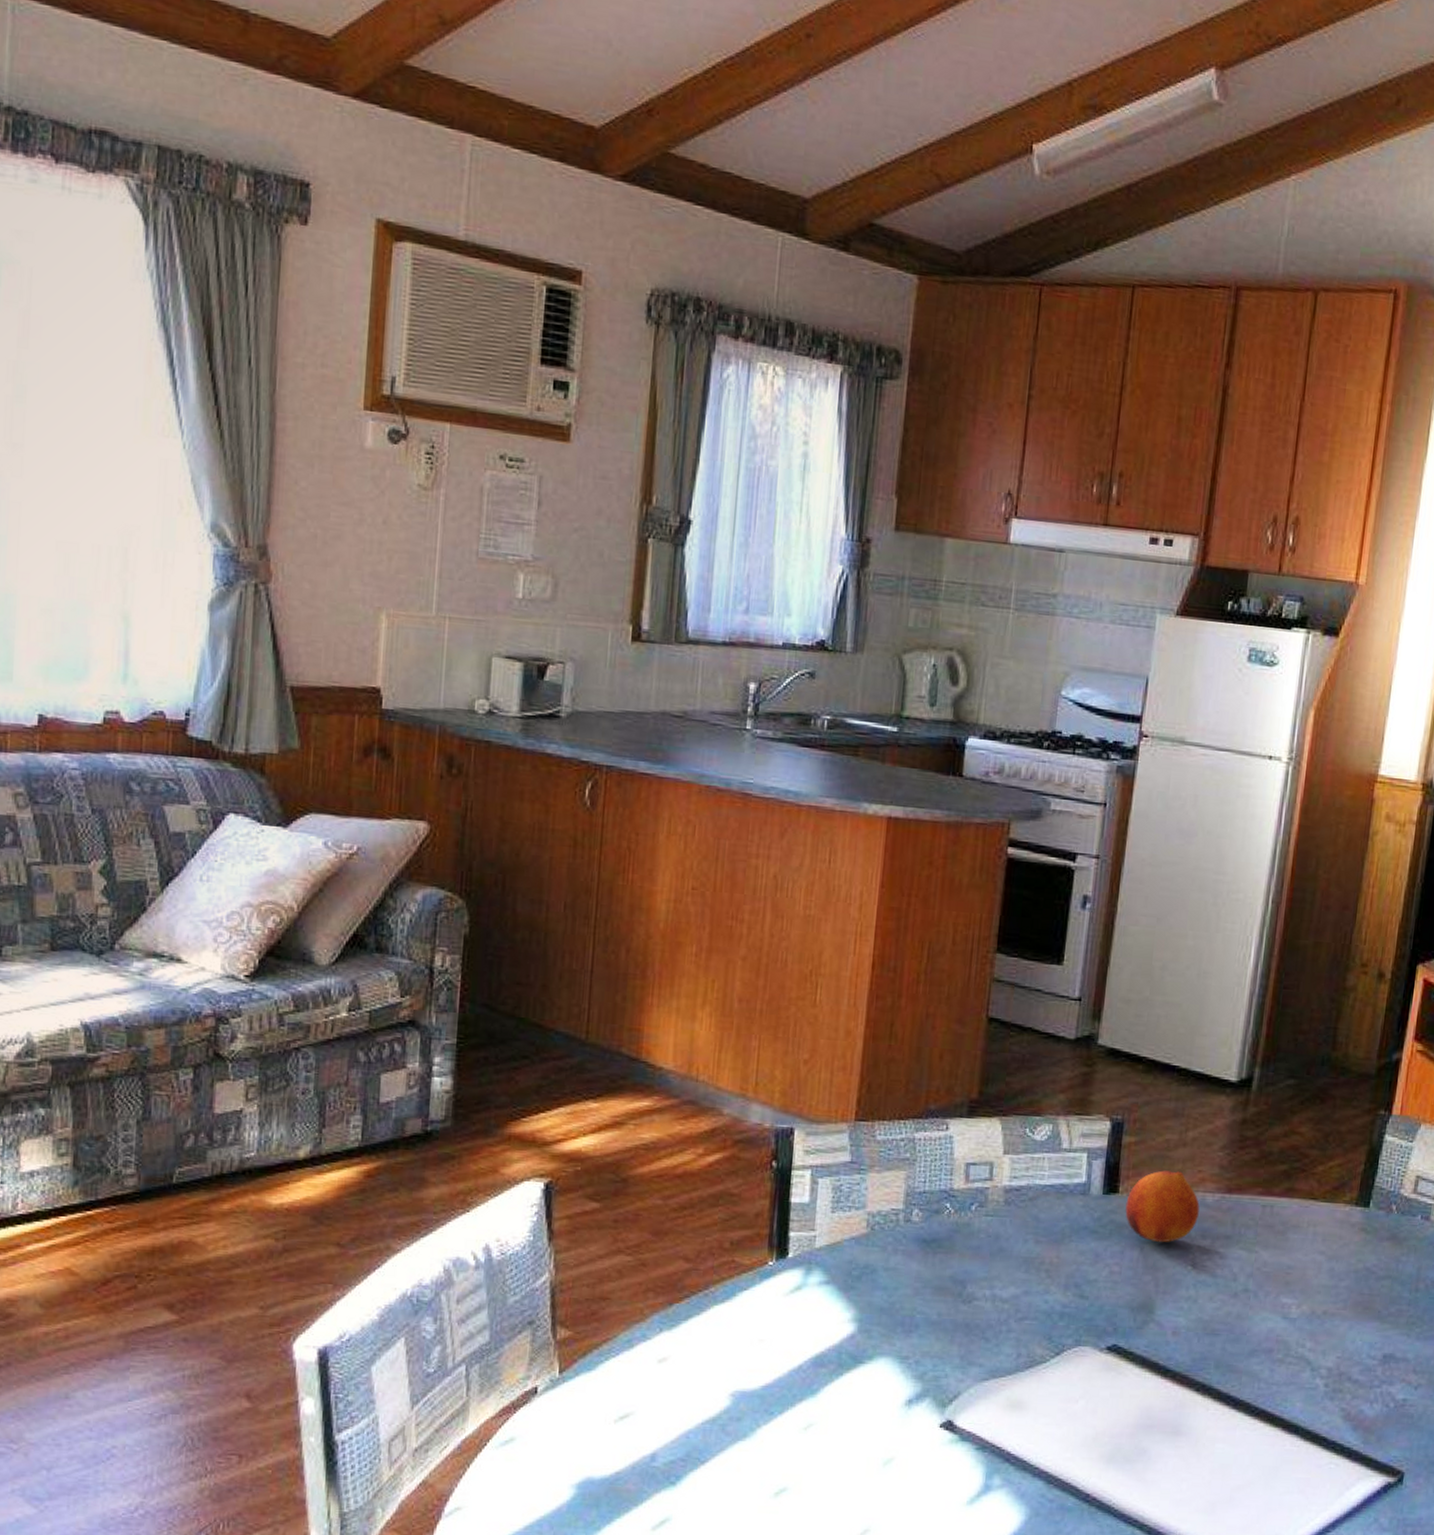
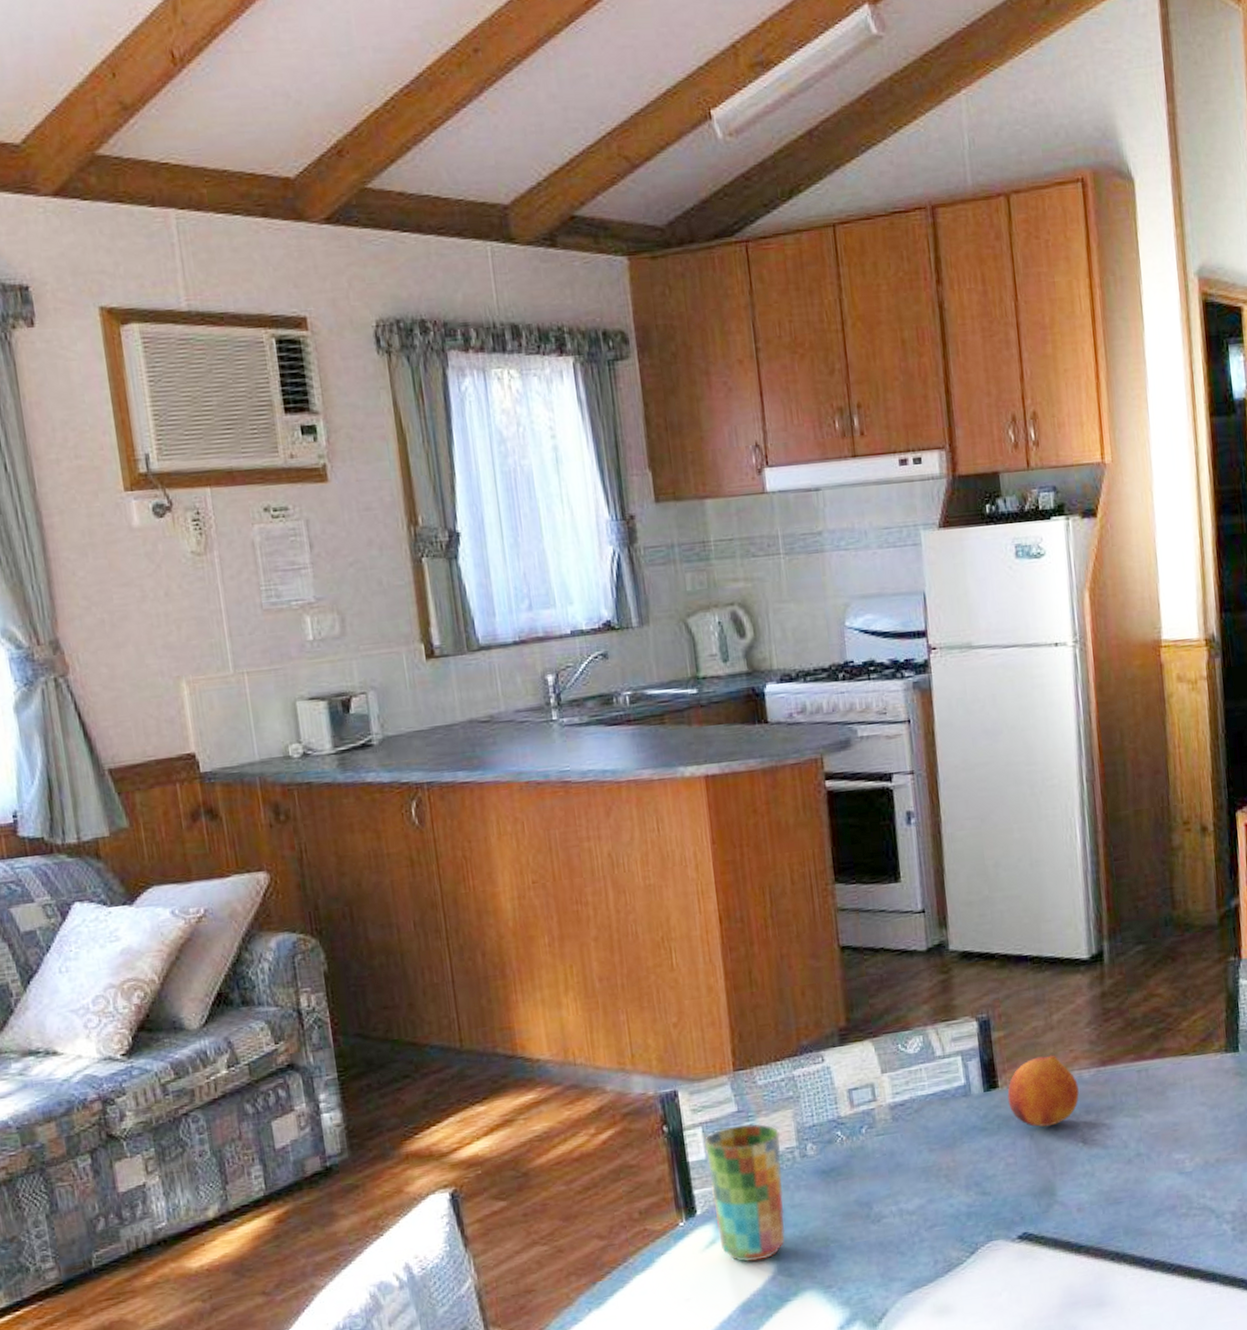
cup: none [806,1175,888,1317] -> present [704,1124,785,1262]

